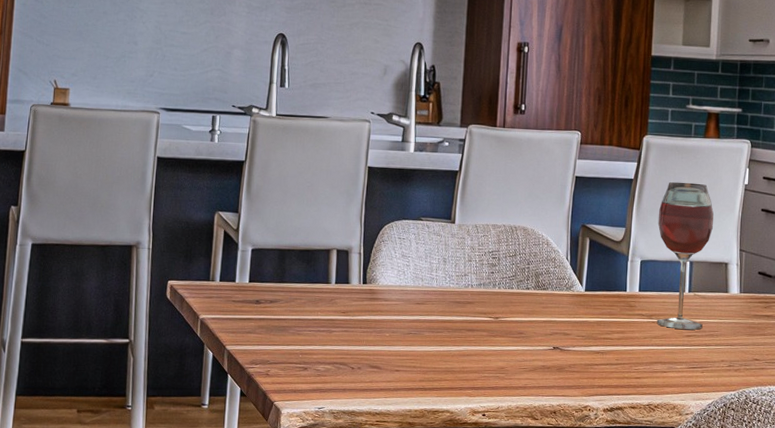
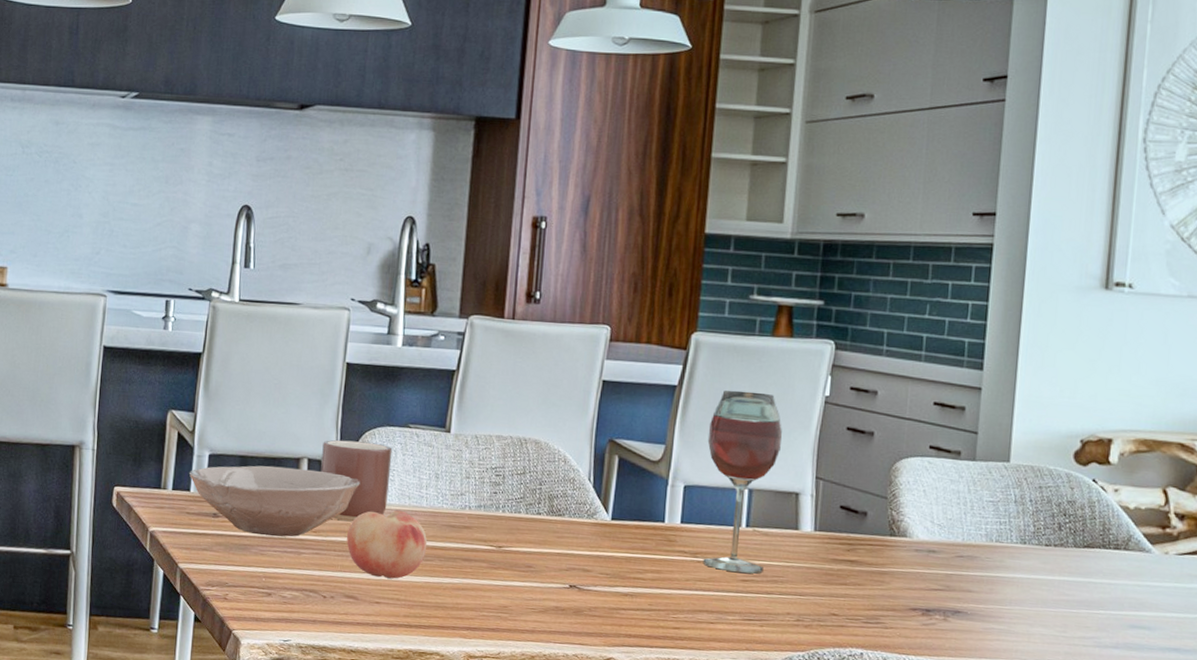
bowl: none [234,257,381,319] -> present [188,465,360,537]
mug: none [348,232,408,303] -> present [321,439,393,522]
fruit: none [371,290,438,350] -> present [347,510,428,579]

